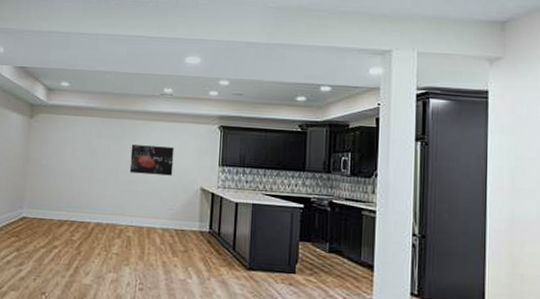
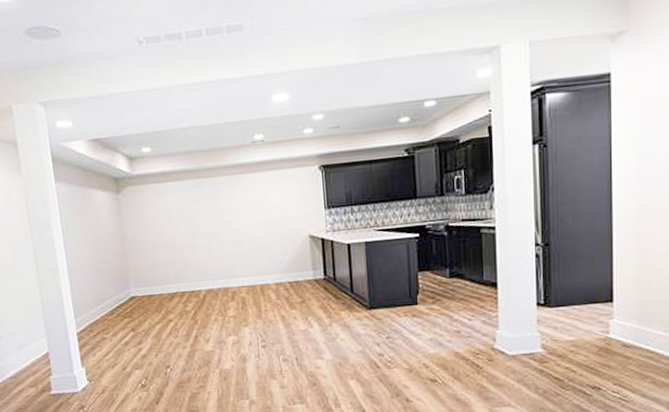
wall art: present [129,144,174,176] -> none [229,198,278,233]

